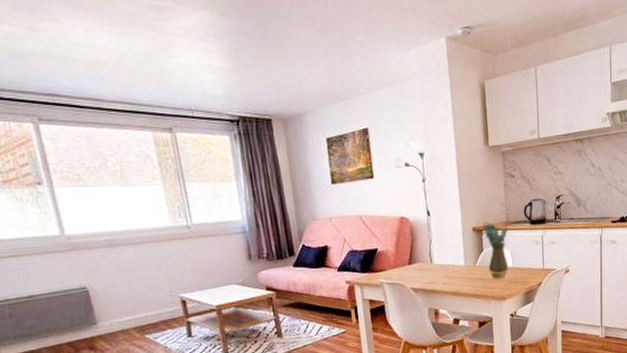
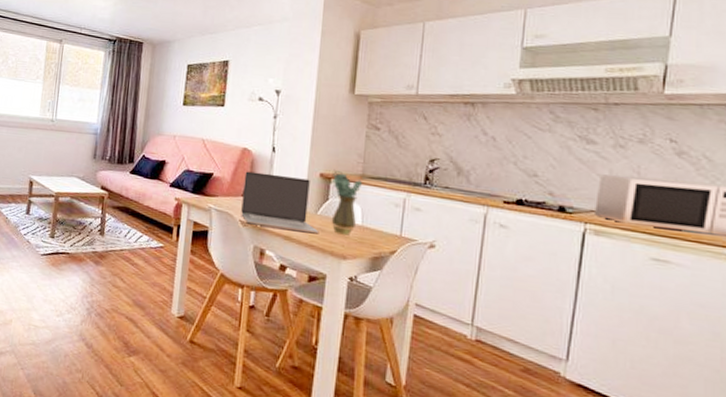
laptop: none [407,235,481,290] -> present [241,171,319,235]
kettle: present [523,197,547,226] -> none [384,156,417,187]

